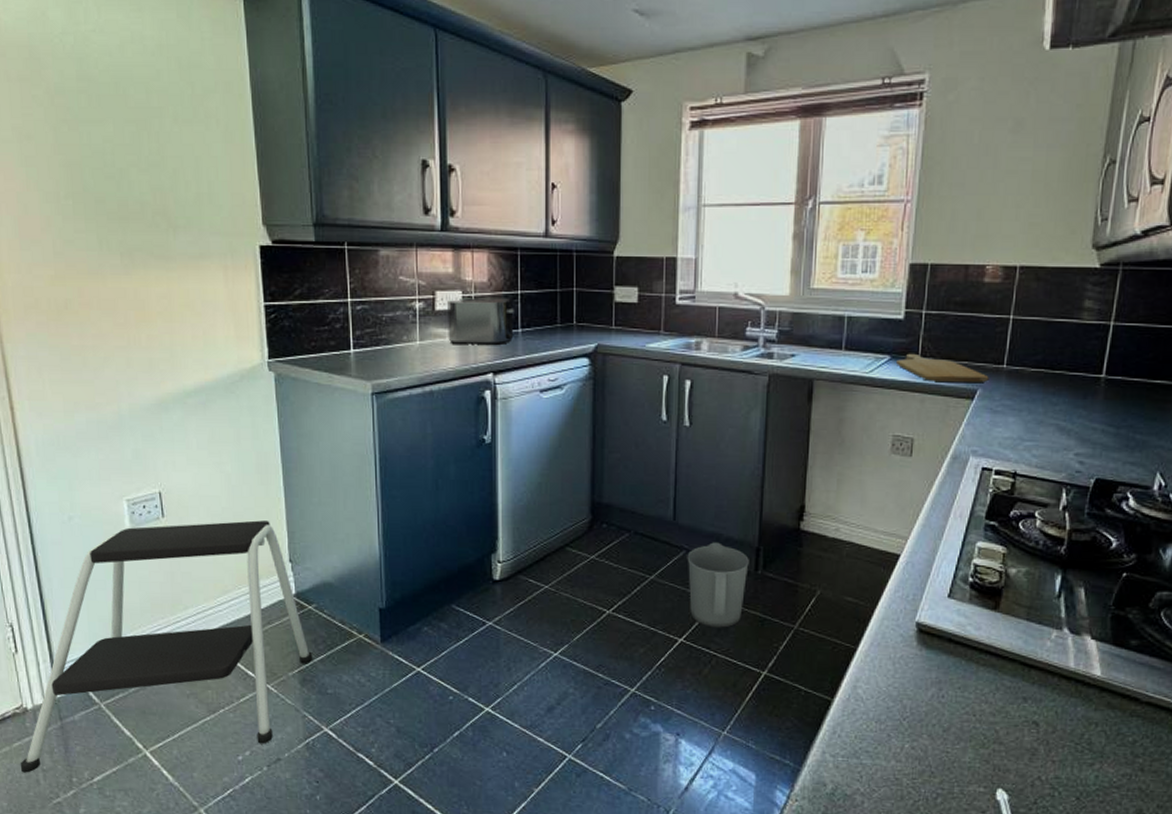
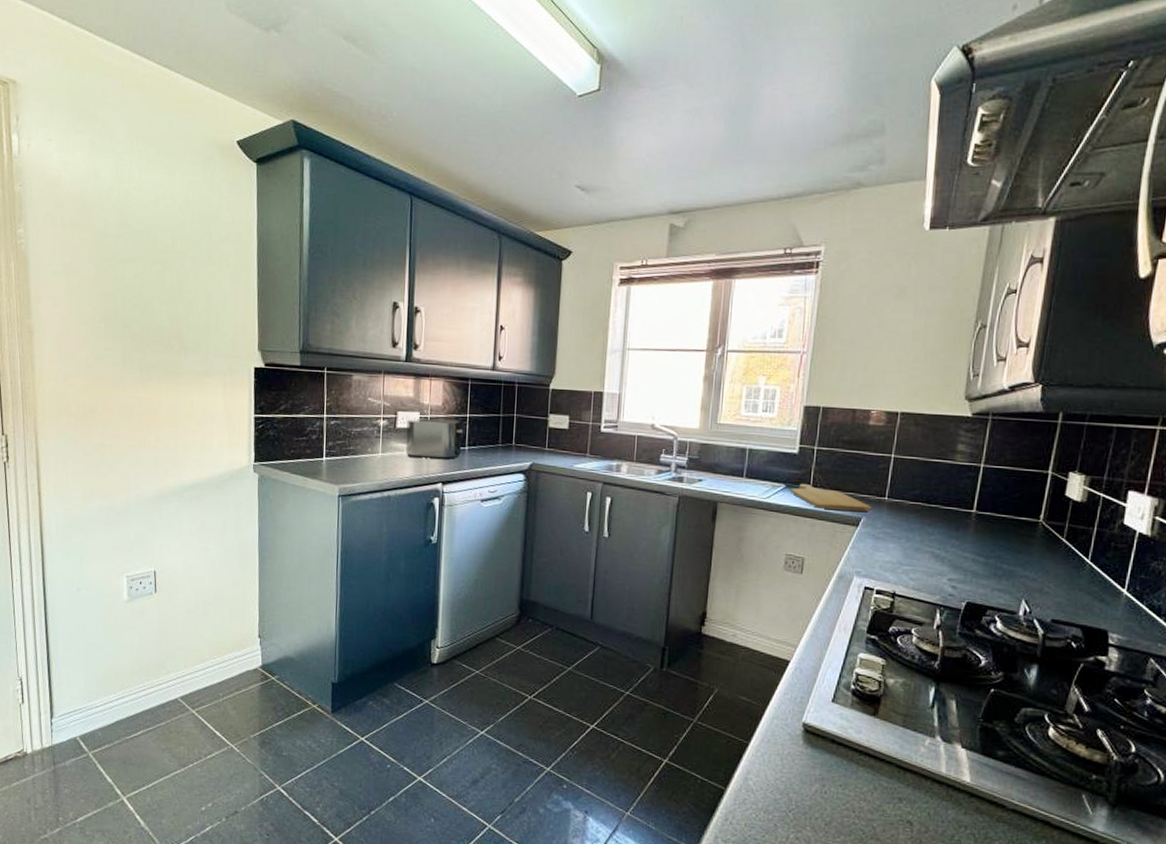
step stool: present [20,520,312,773] -> none [16,599,272,810]
mug: present [687,542,749,628] -> none [601,640,656,718]

